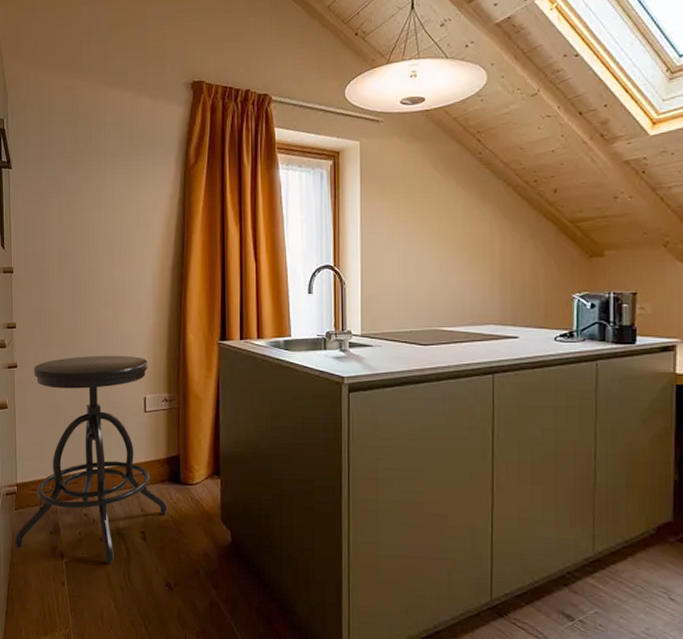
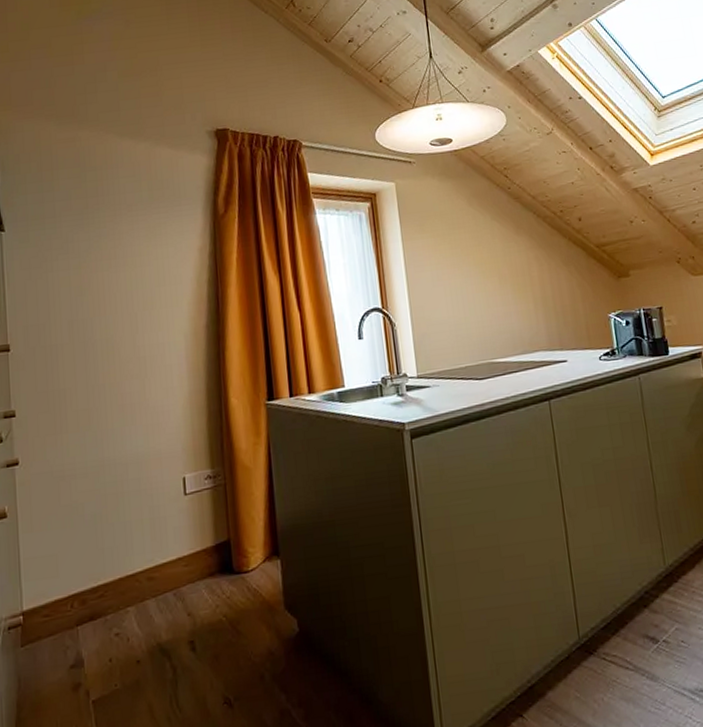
stool: present [14,355,168,564] -> none [21,431,220,698]

